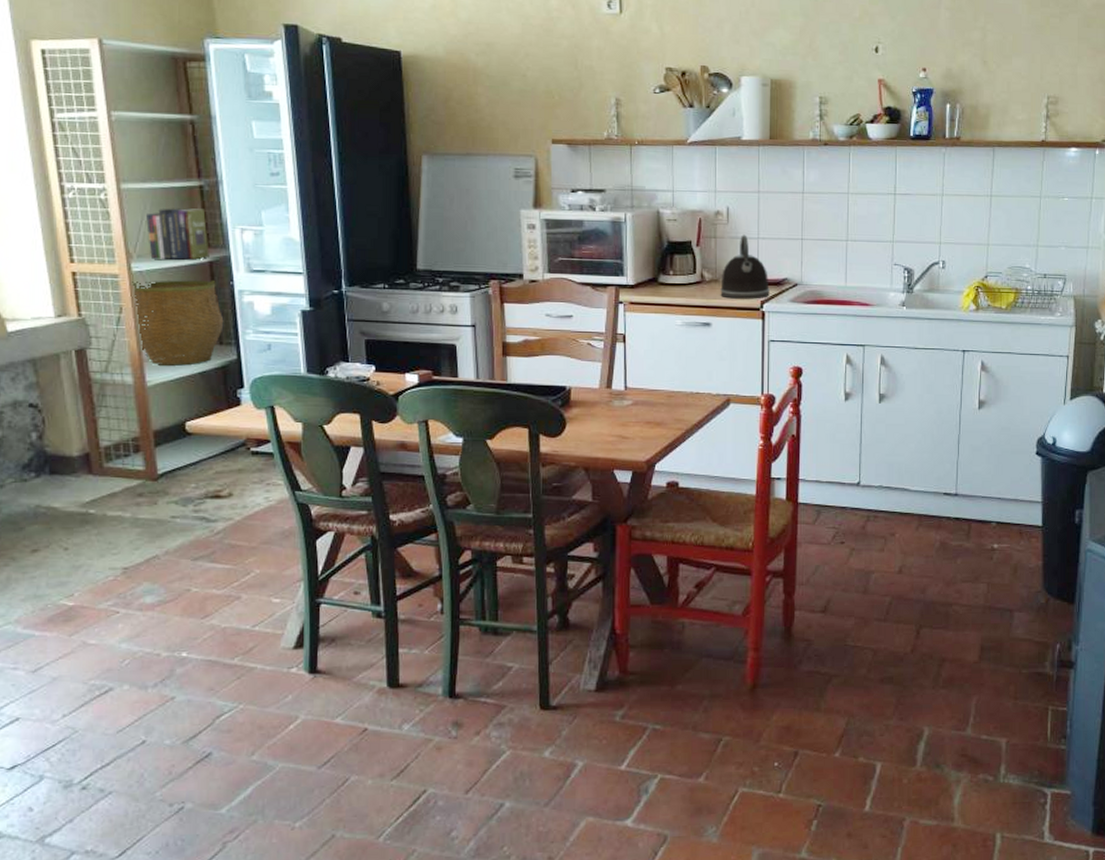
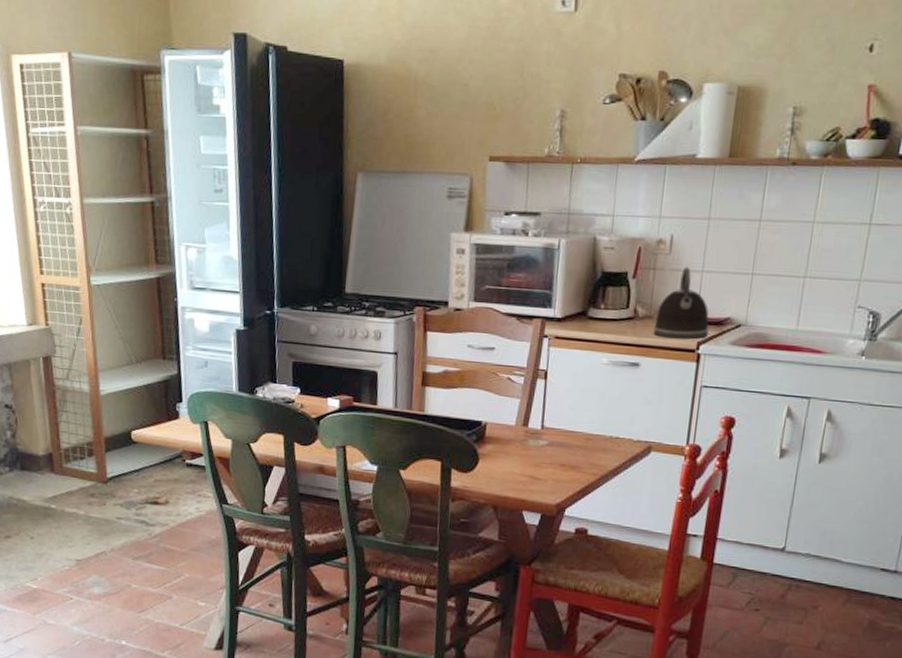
basket: present [132,279,224,366] -> none [91,294,168,378]
books: present [146,208,210,260] -> none [104,223,158,276]

